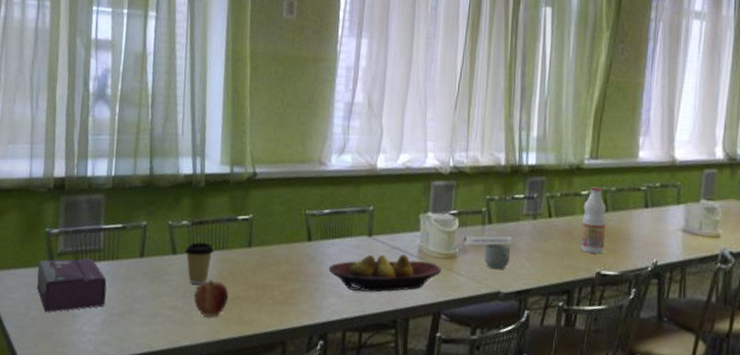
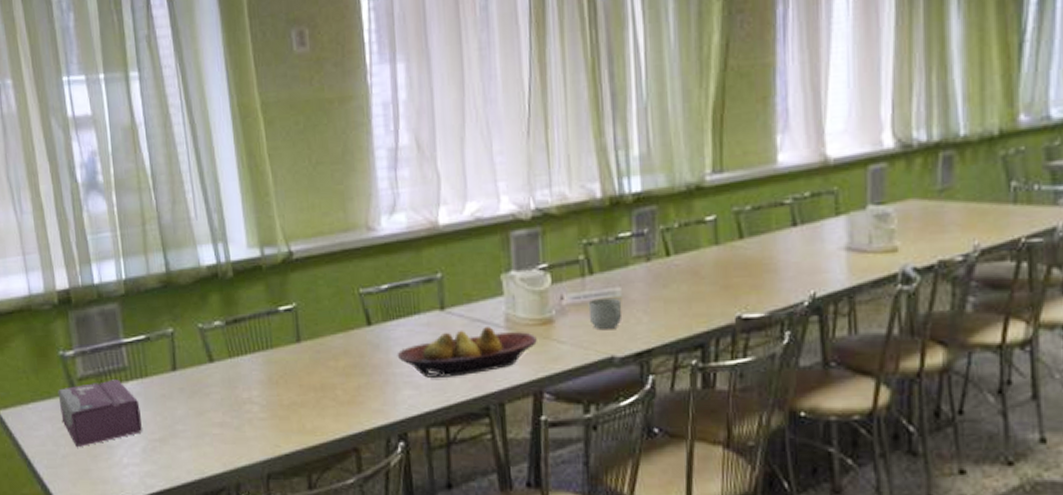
coffee cup: present [184,242,213,285] -> none [223,344,257,395]
apple: present [193,280,229,318] -> none [242,387,284,431]
fruit juice: present [581,187,606,254] -> none [710,208,743,294]

